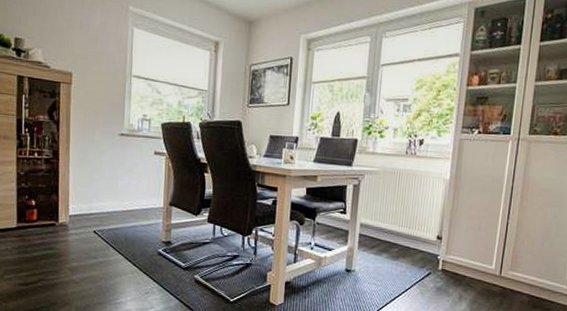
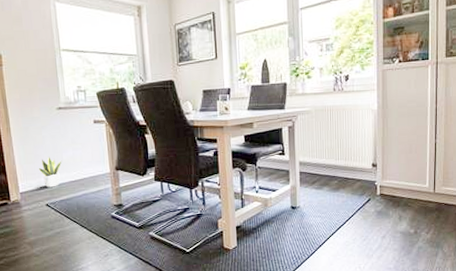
potted plant: none [92,182,117,215] -> present [39,156,62,188]

